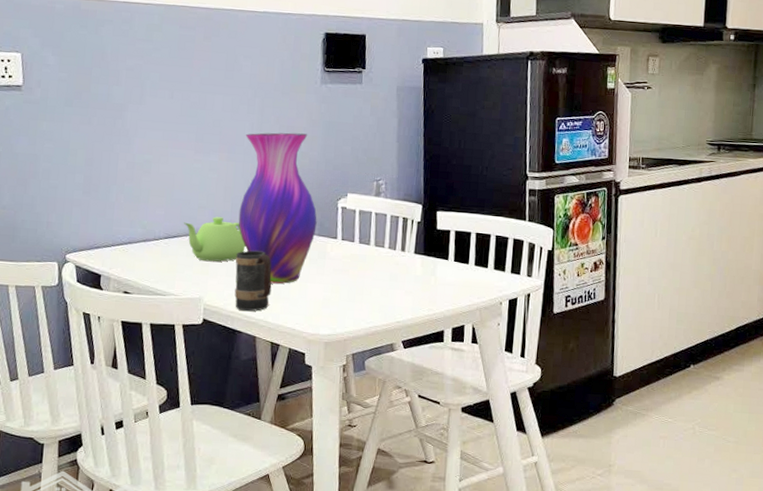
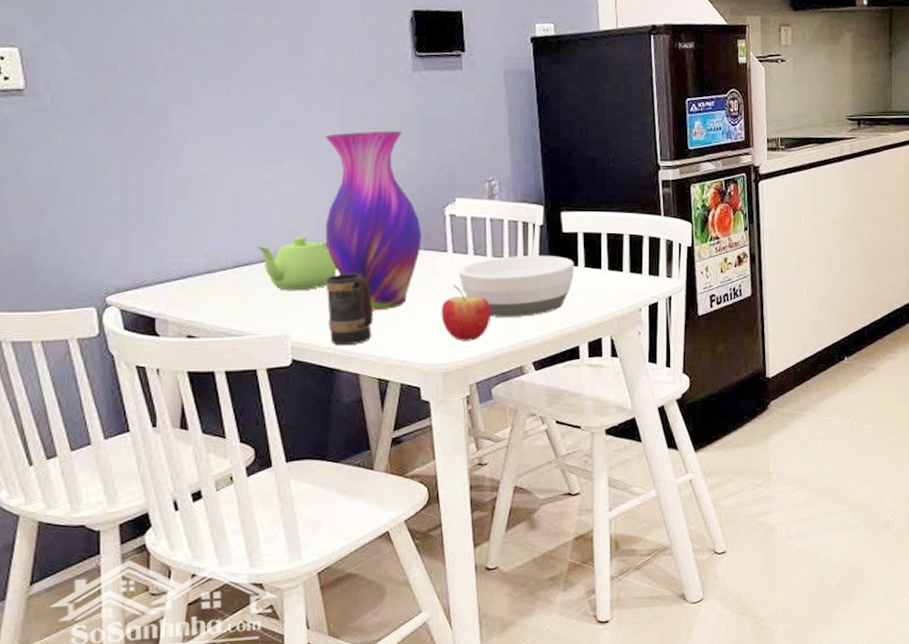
apple: none [327,267,370,317] -> present [441,285,492,341]
bowl: none [345,246,446,301] -> present [458,255,575,317]

